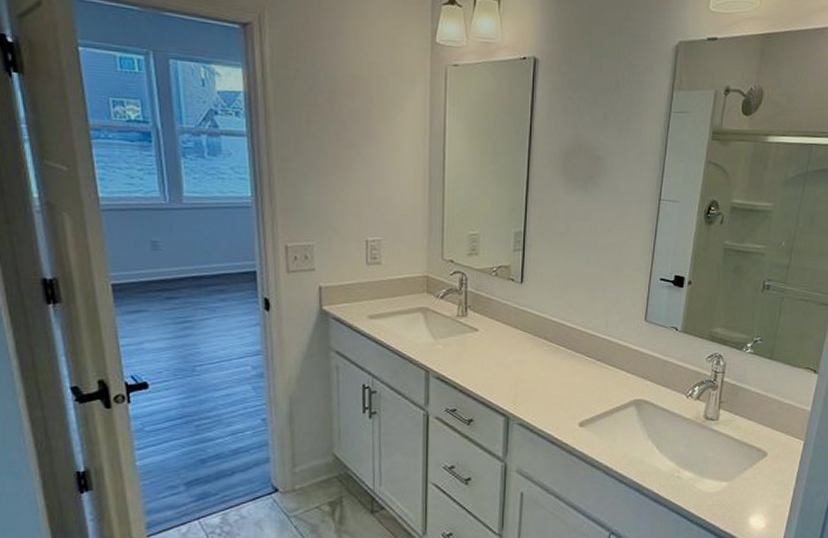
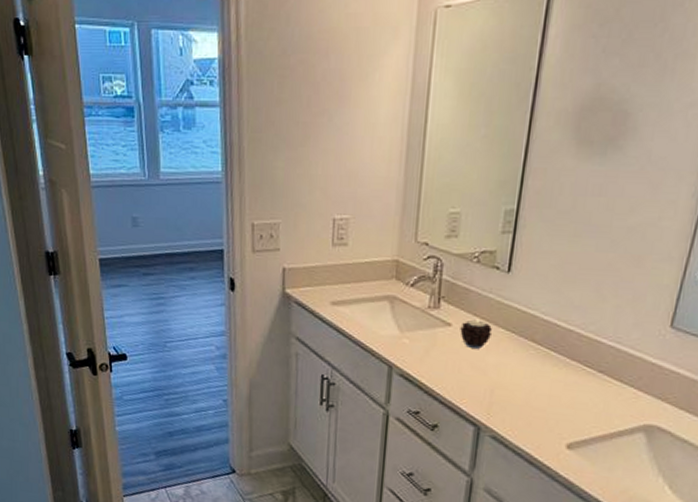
candle: none [486,323,513,349] -> present [460,318,493,349]

